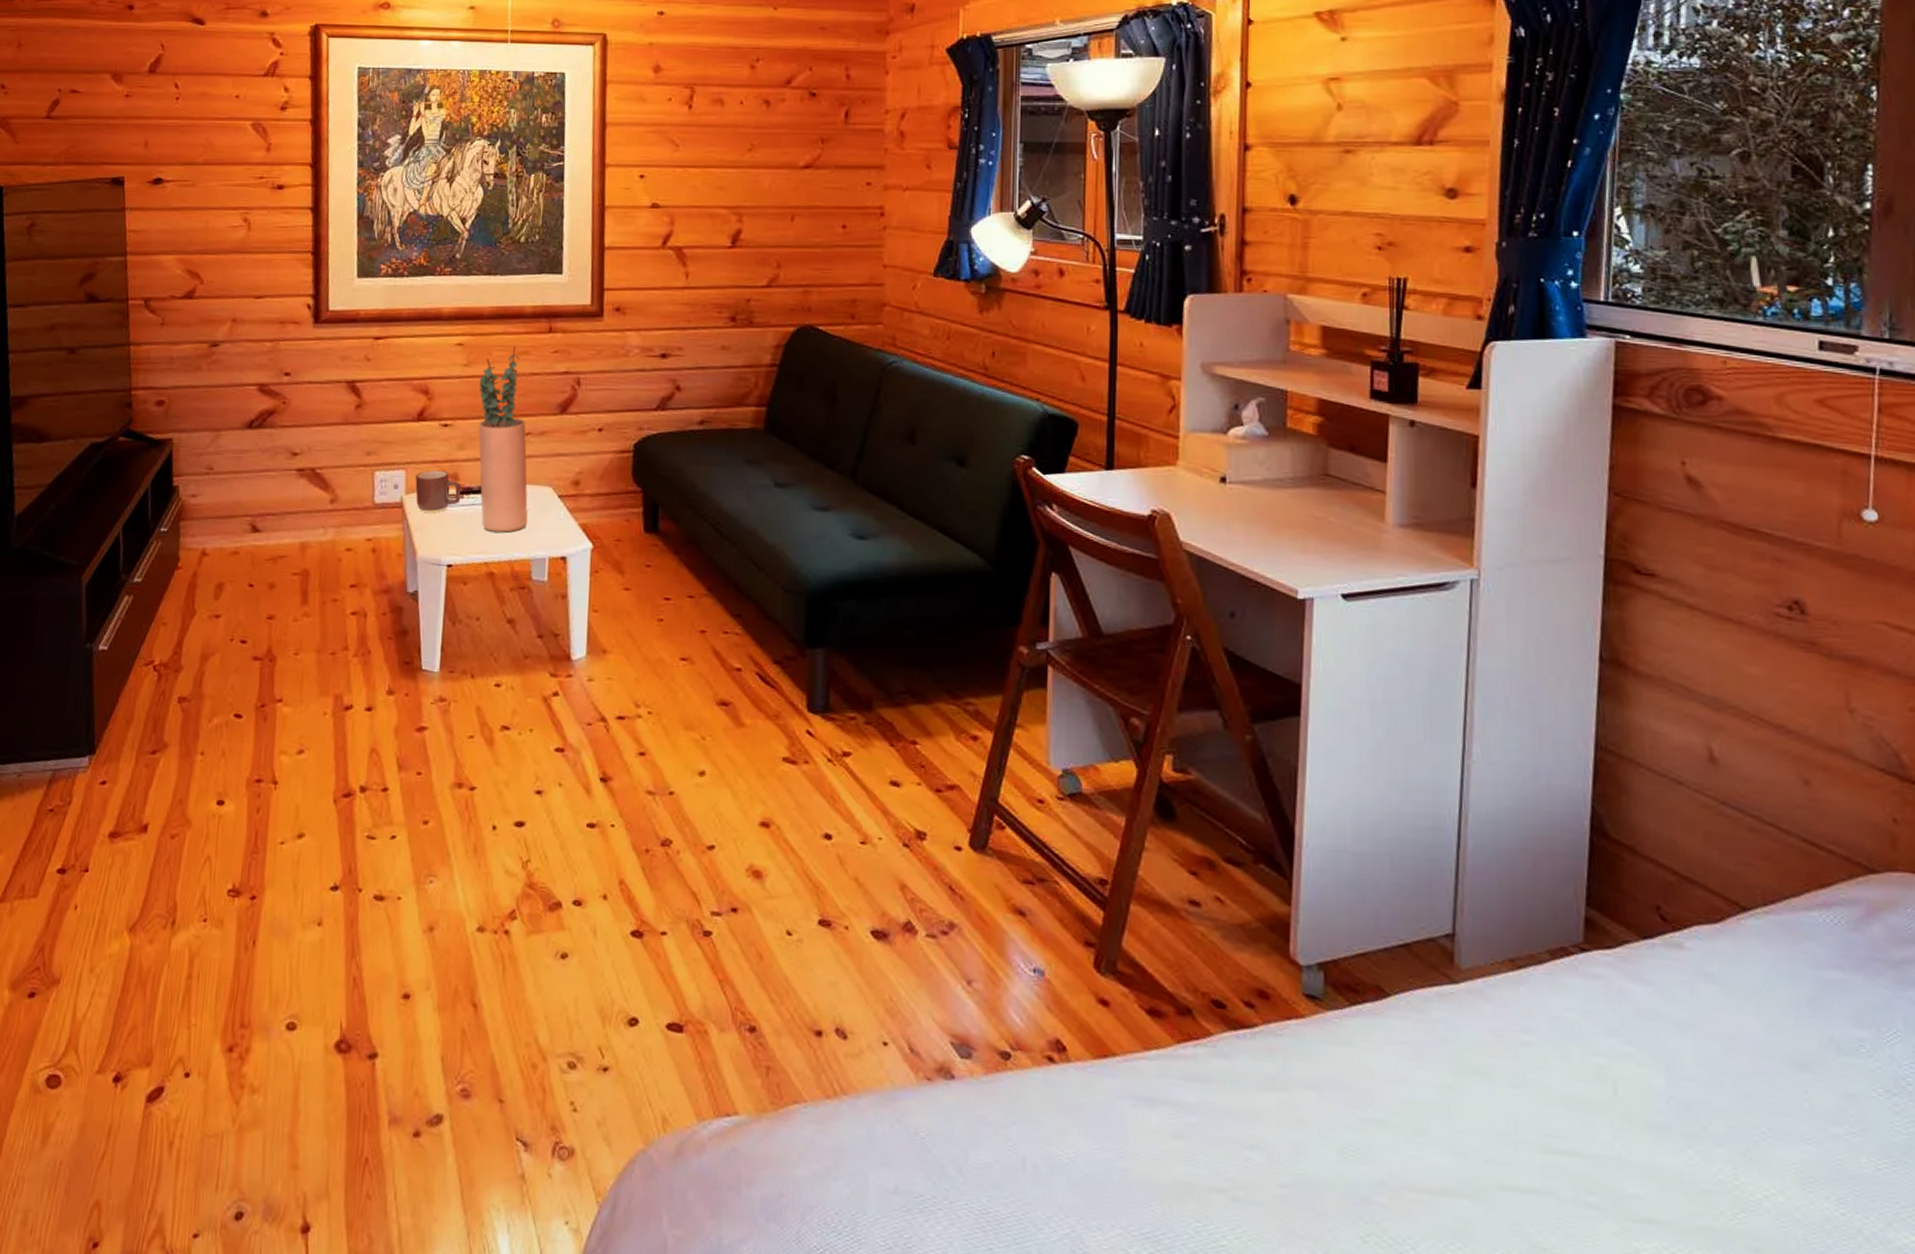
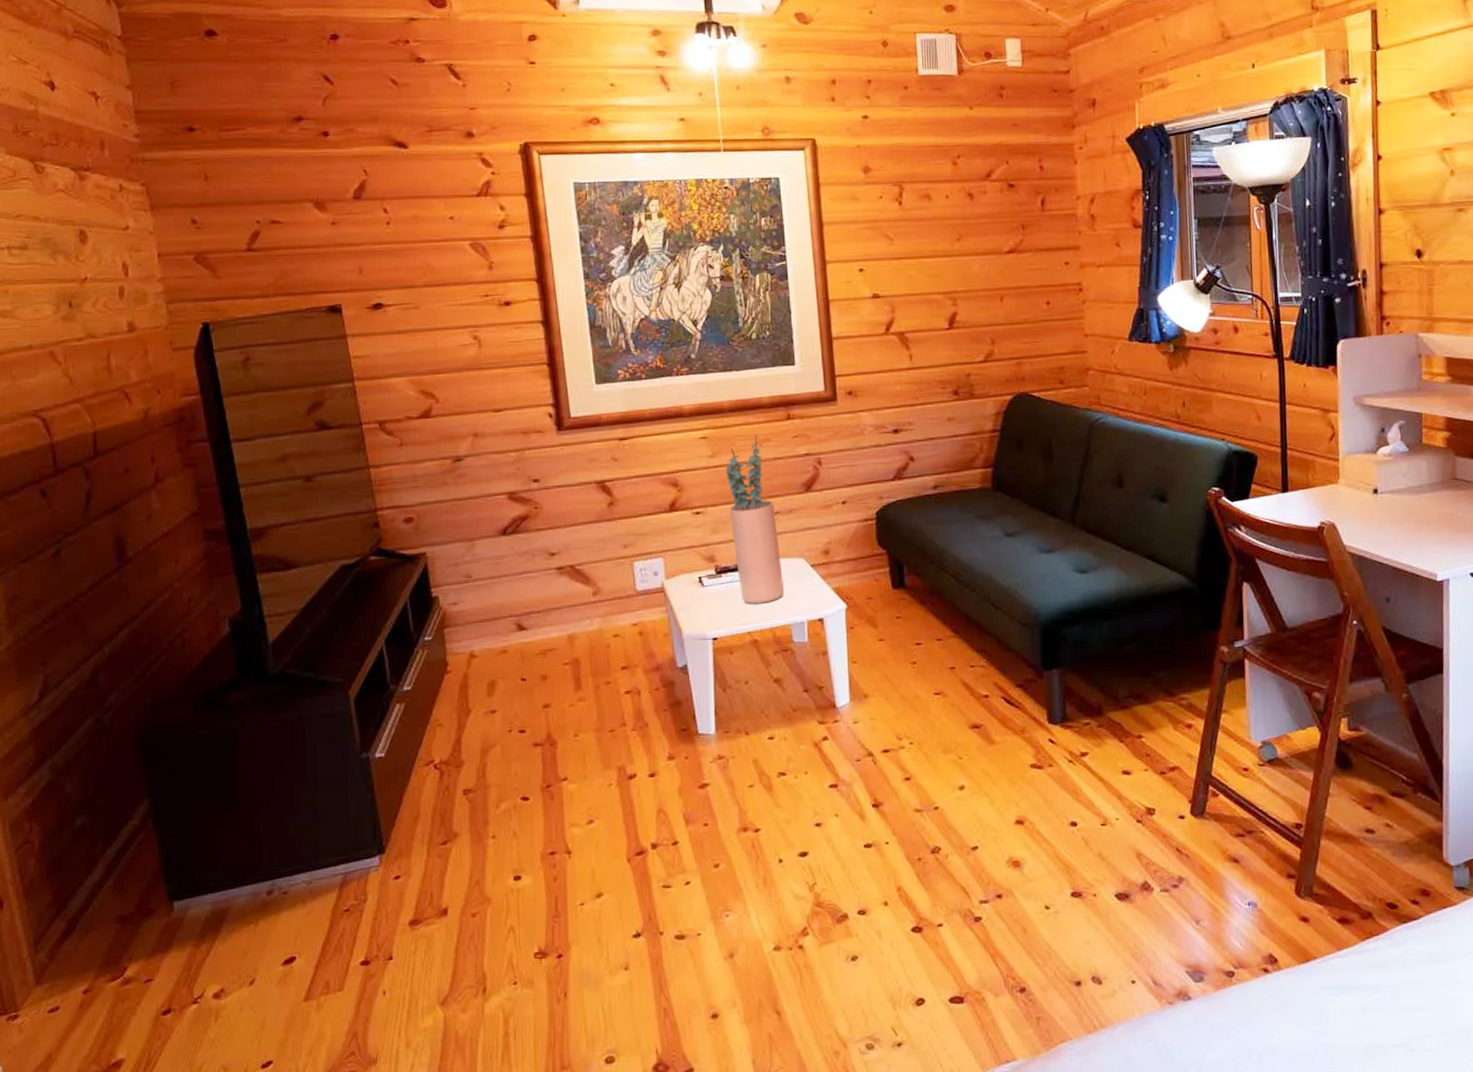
mug: present [414,470,461,514] -> none [673,554,720,595]

